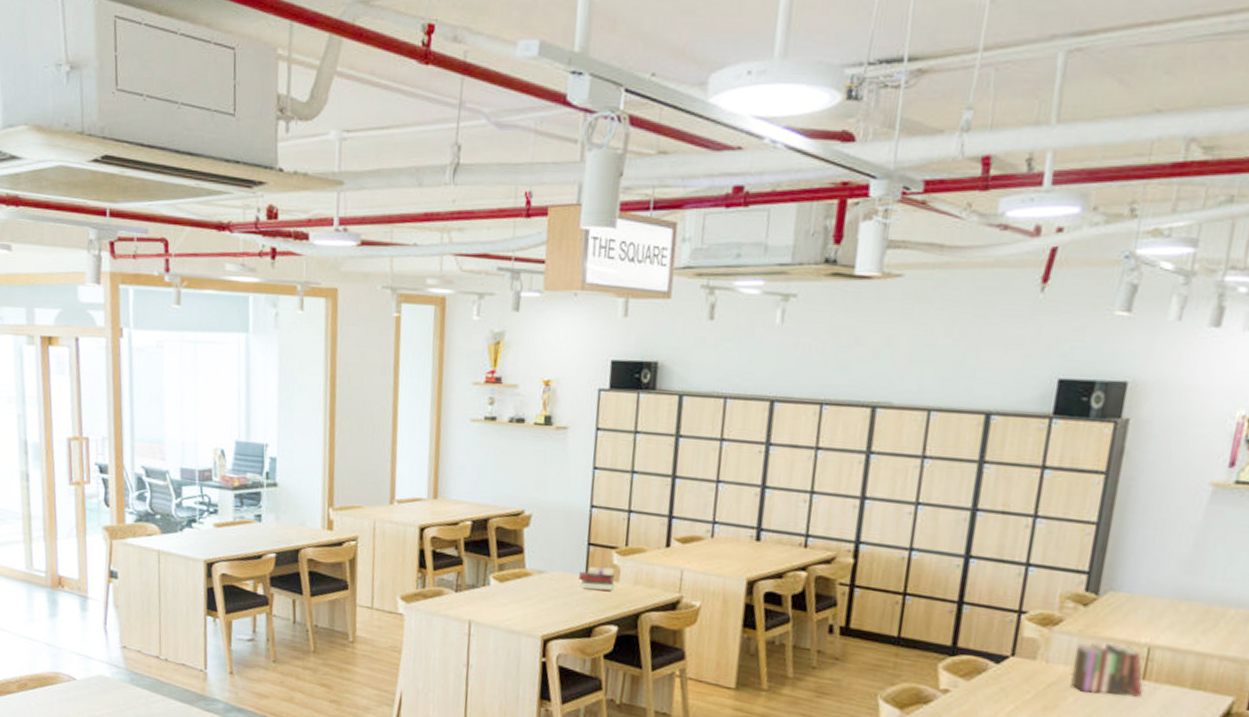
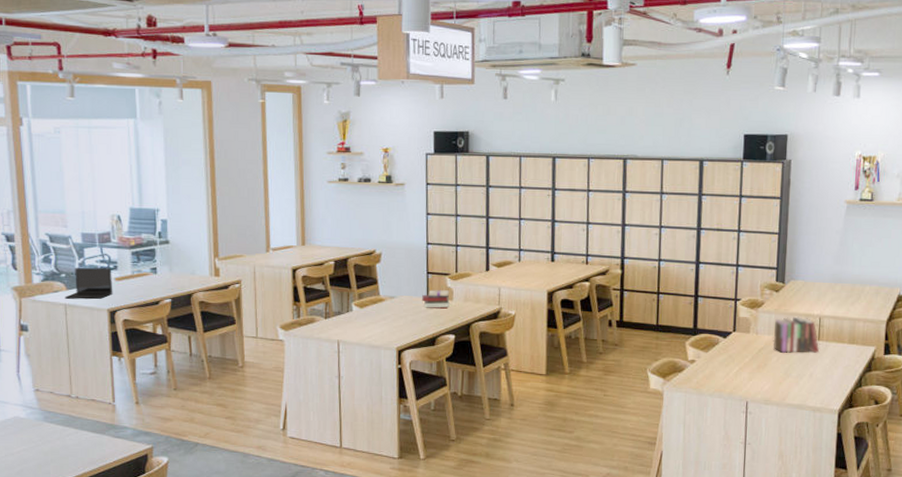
laptop: none [158,508,212,548] -> present [64,267,113,299]

